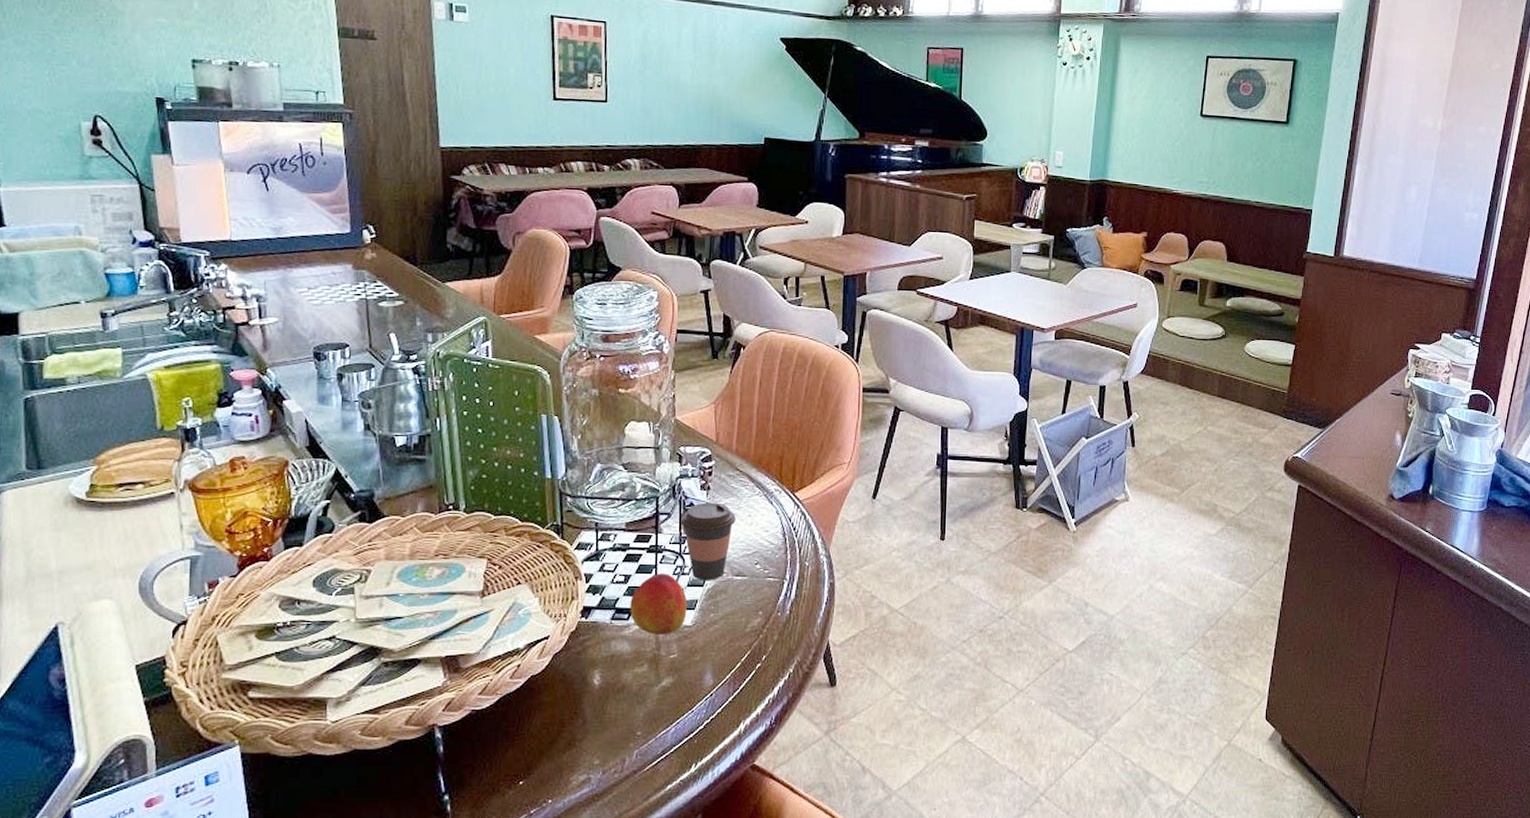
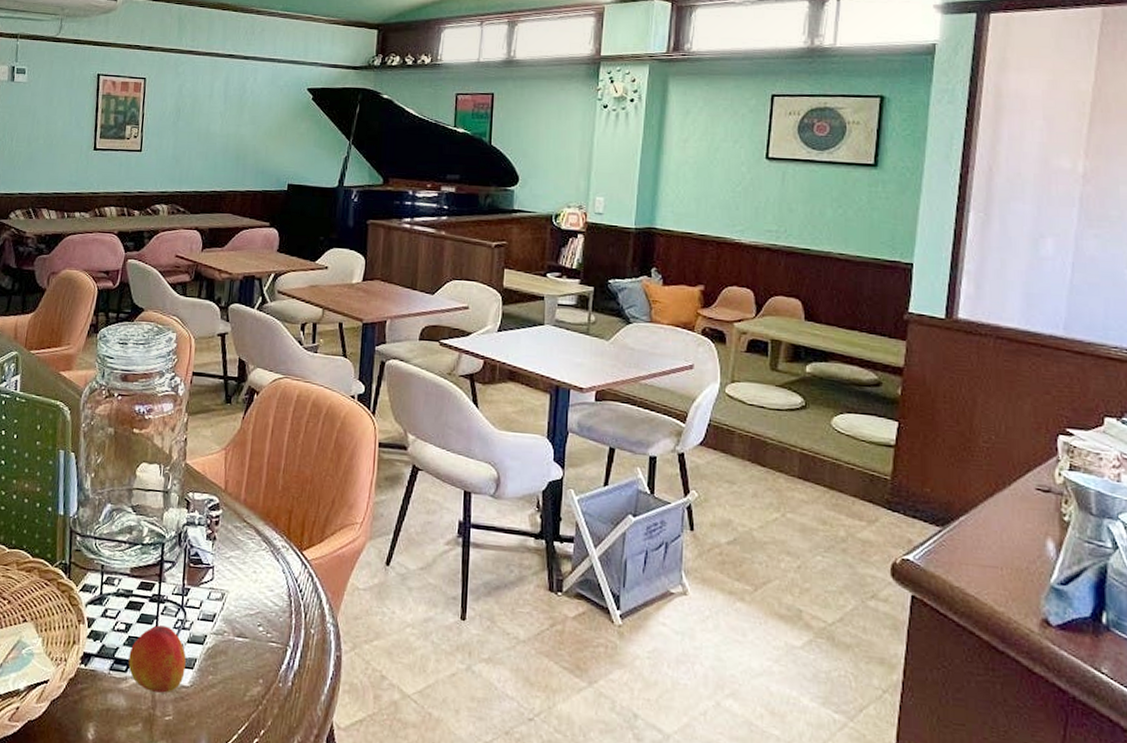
coffee cup: present [681,502,736,580] -> none [184,553,241,639]

